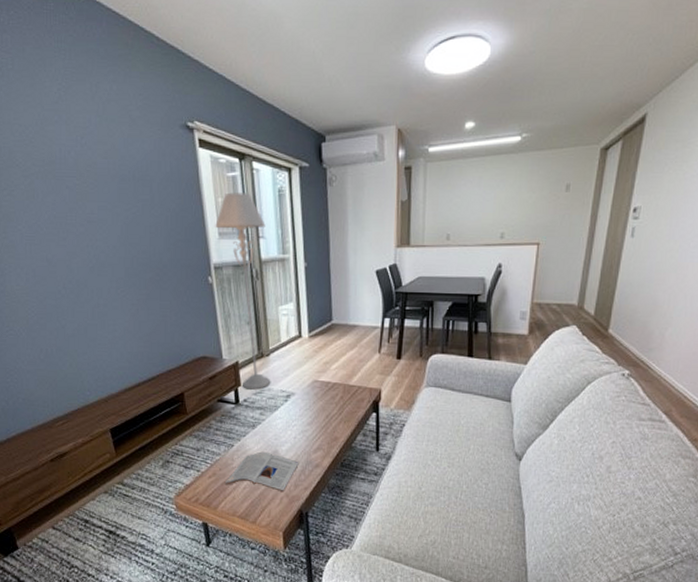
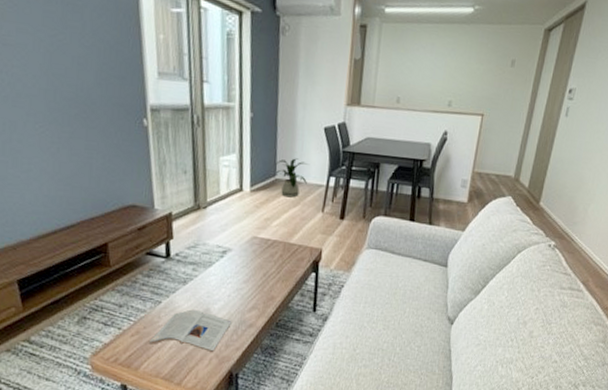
floor lamp: present [215,192,271,390] -> none [154,30,211,244]
house plant: none [331,302,363,341] -> present [275,158,309,198]

